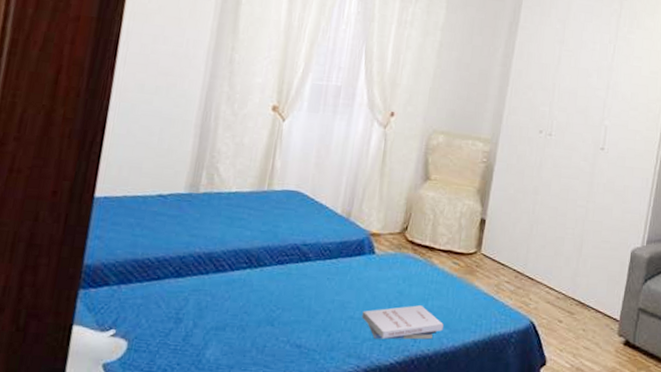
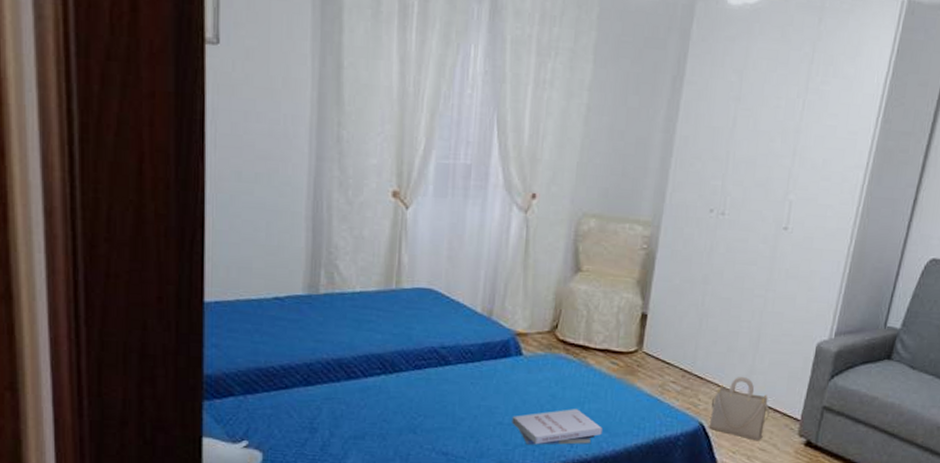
handbag: none [539,279,592,339] -> present [709,377,770,440]

